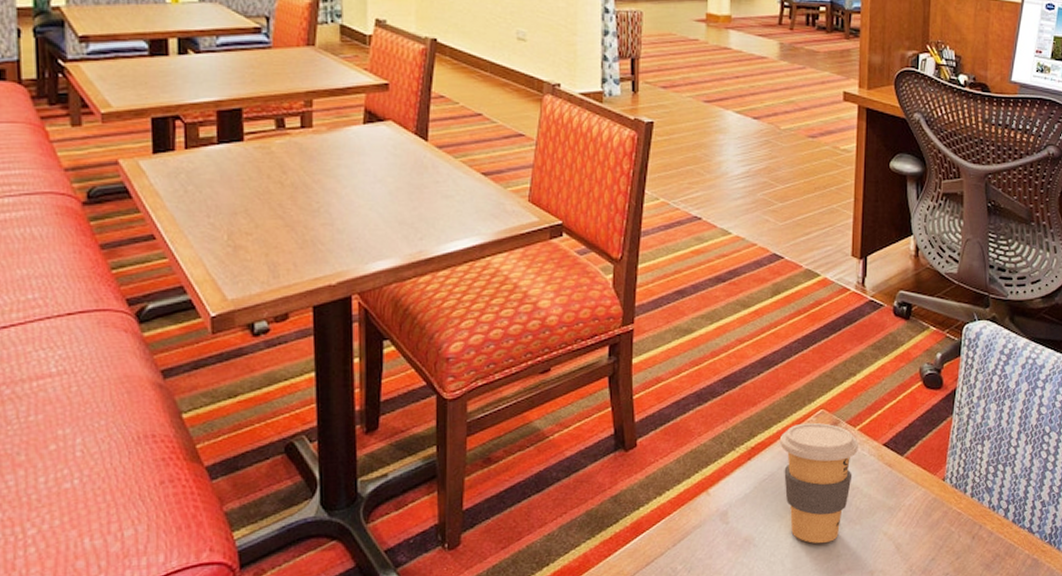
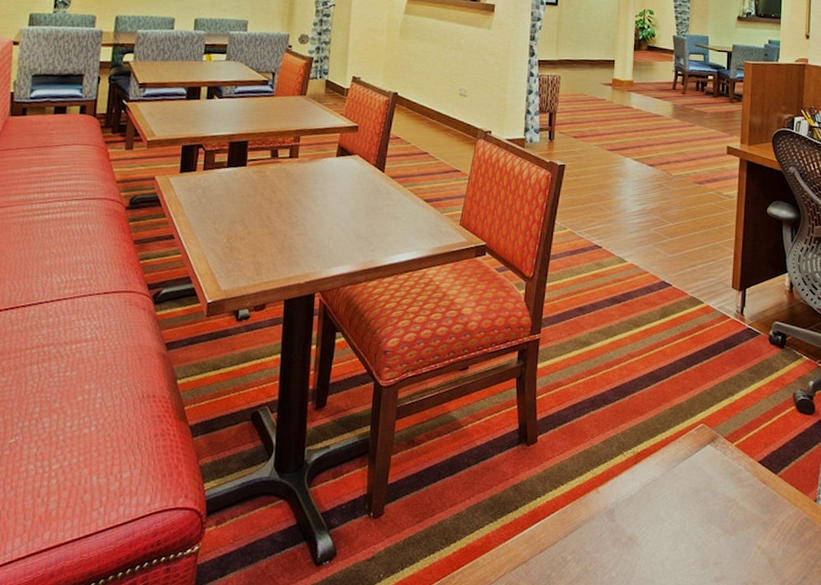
coffee cup: present [780,422,858,544] -> none [664,434,735,550]

